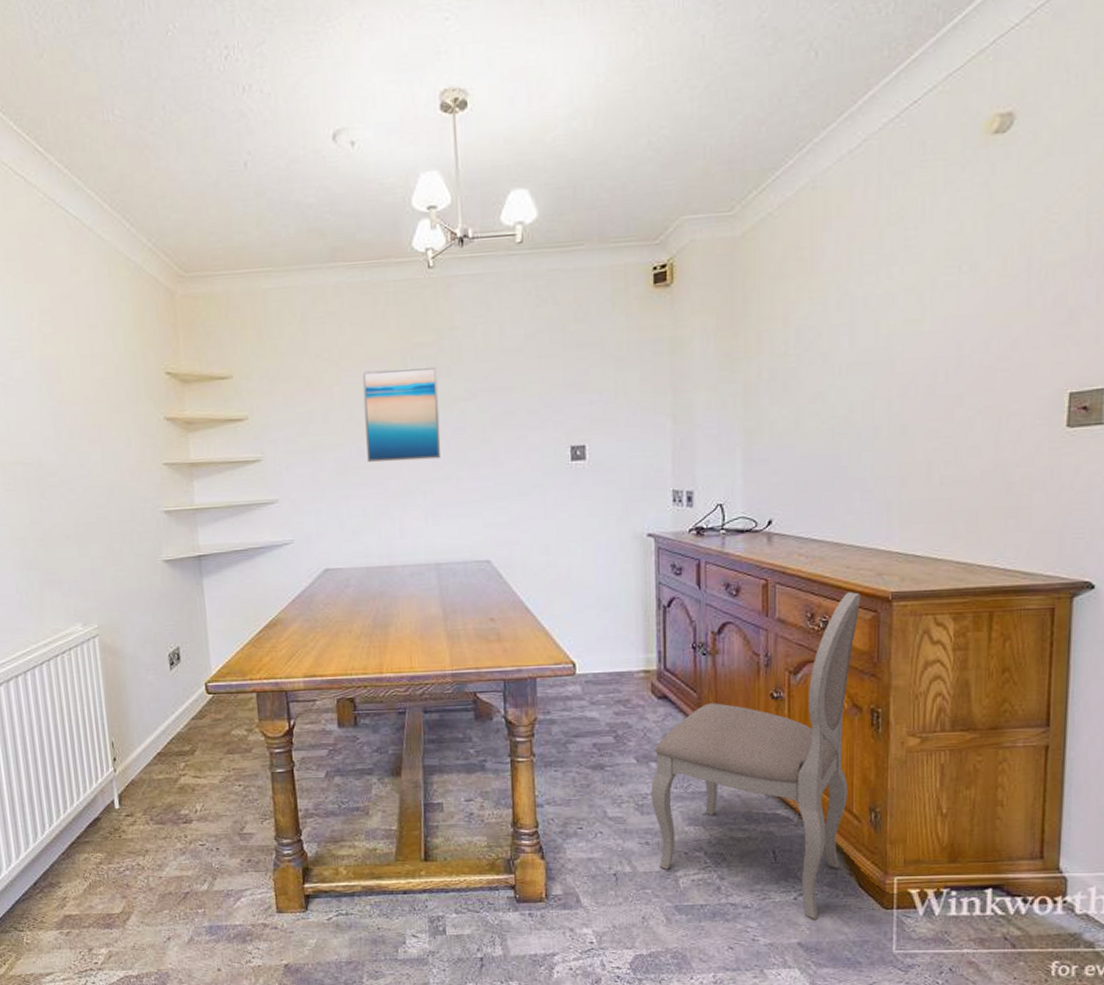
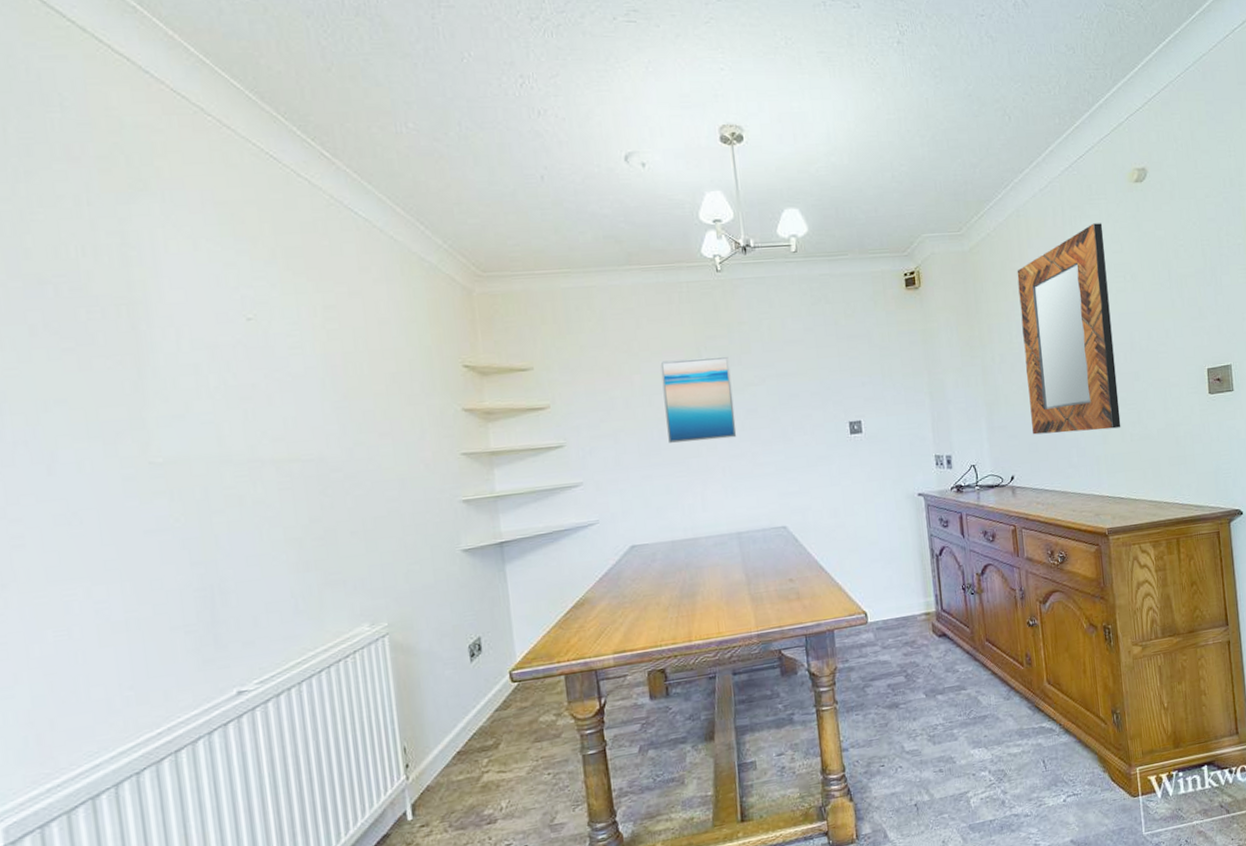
dining chair: present [651,592,861,920] -> none [939,530,1095,818]
home mirror: none [802,193,936,471] -> present [1017,223,1121,435]

